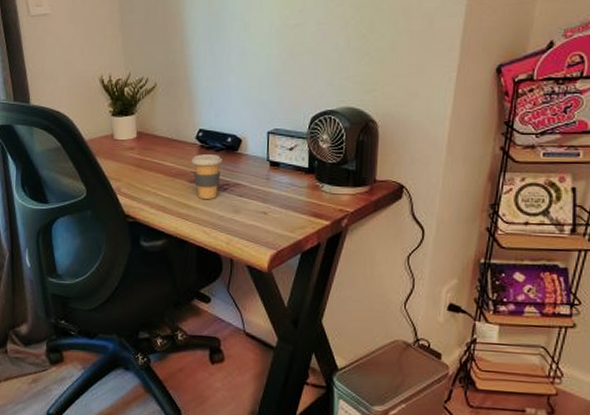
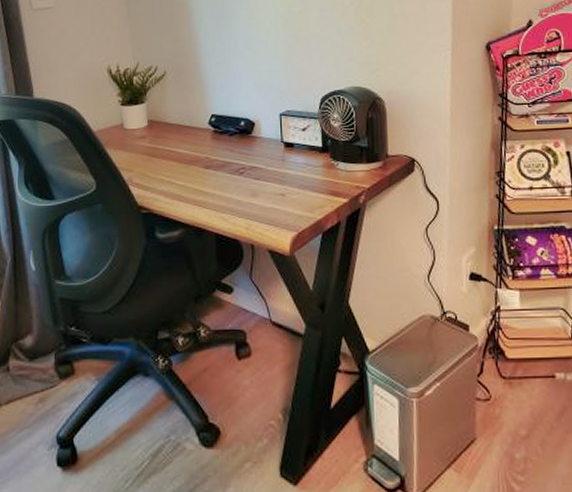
coffee cup: present [191,154,222,199] -> none [205,139,236,184]

